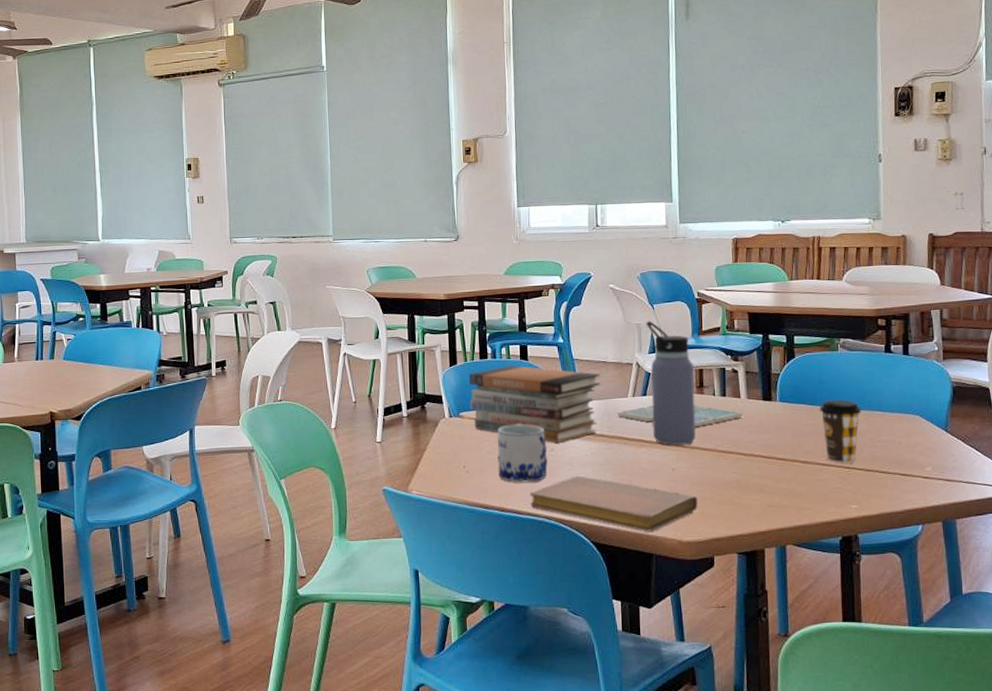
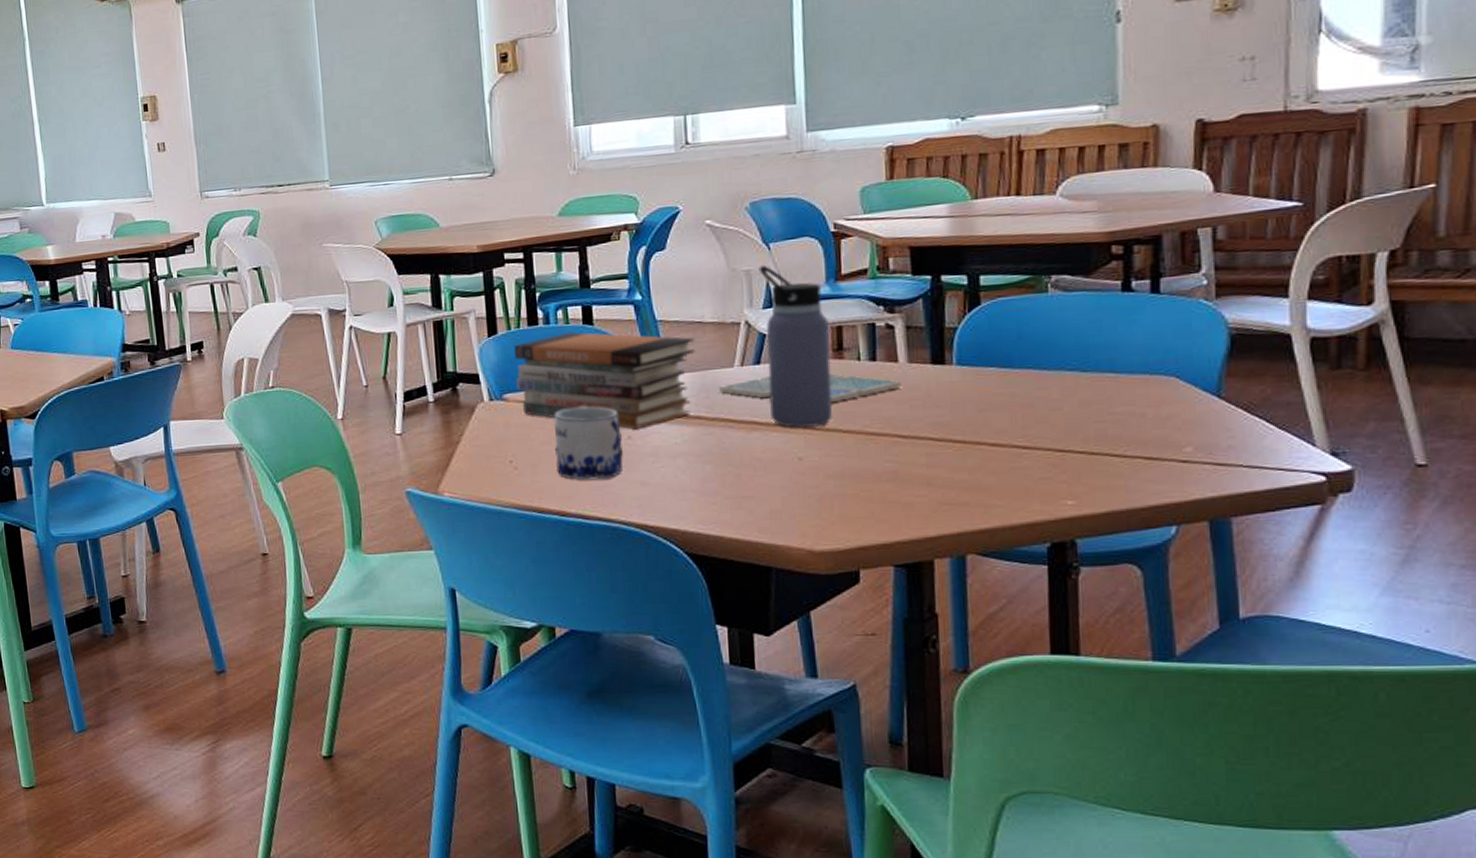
notebook: present [530,475,699,532] -> none [599,469,837,539]
coffee cup: present [820,399,861,463] -> none [1018,359,1083,445]

